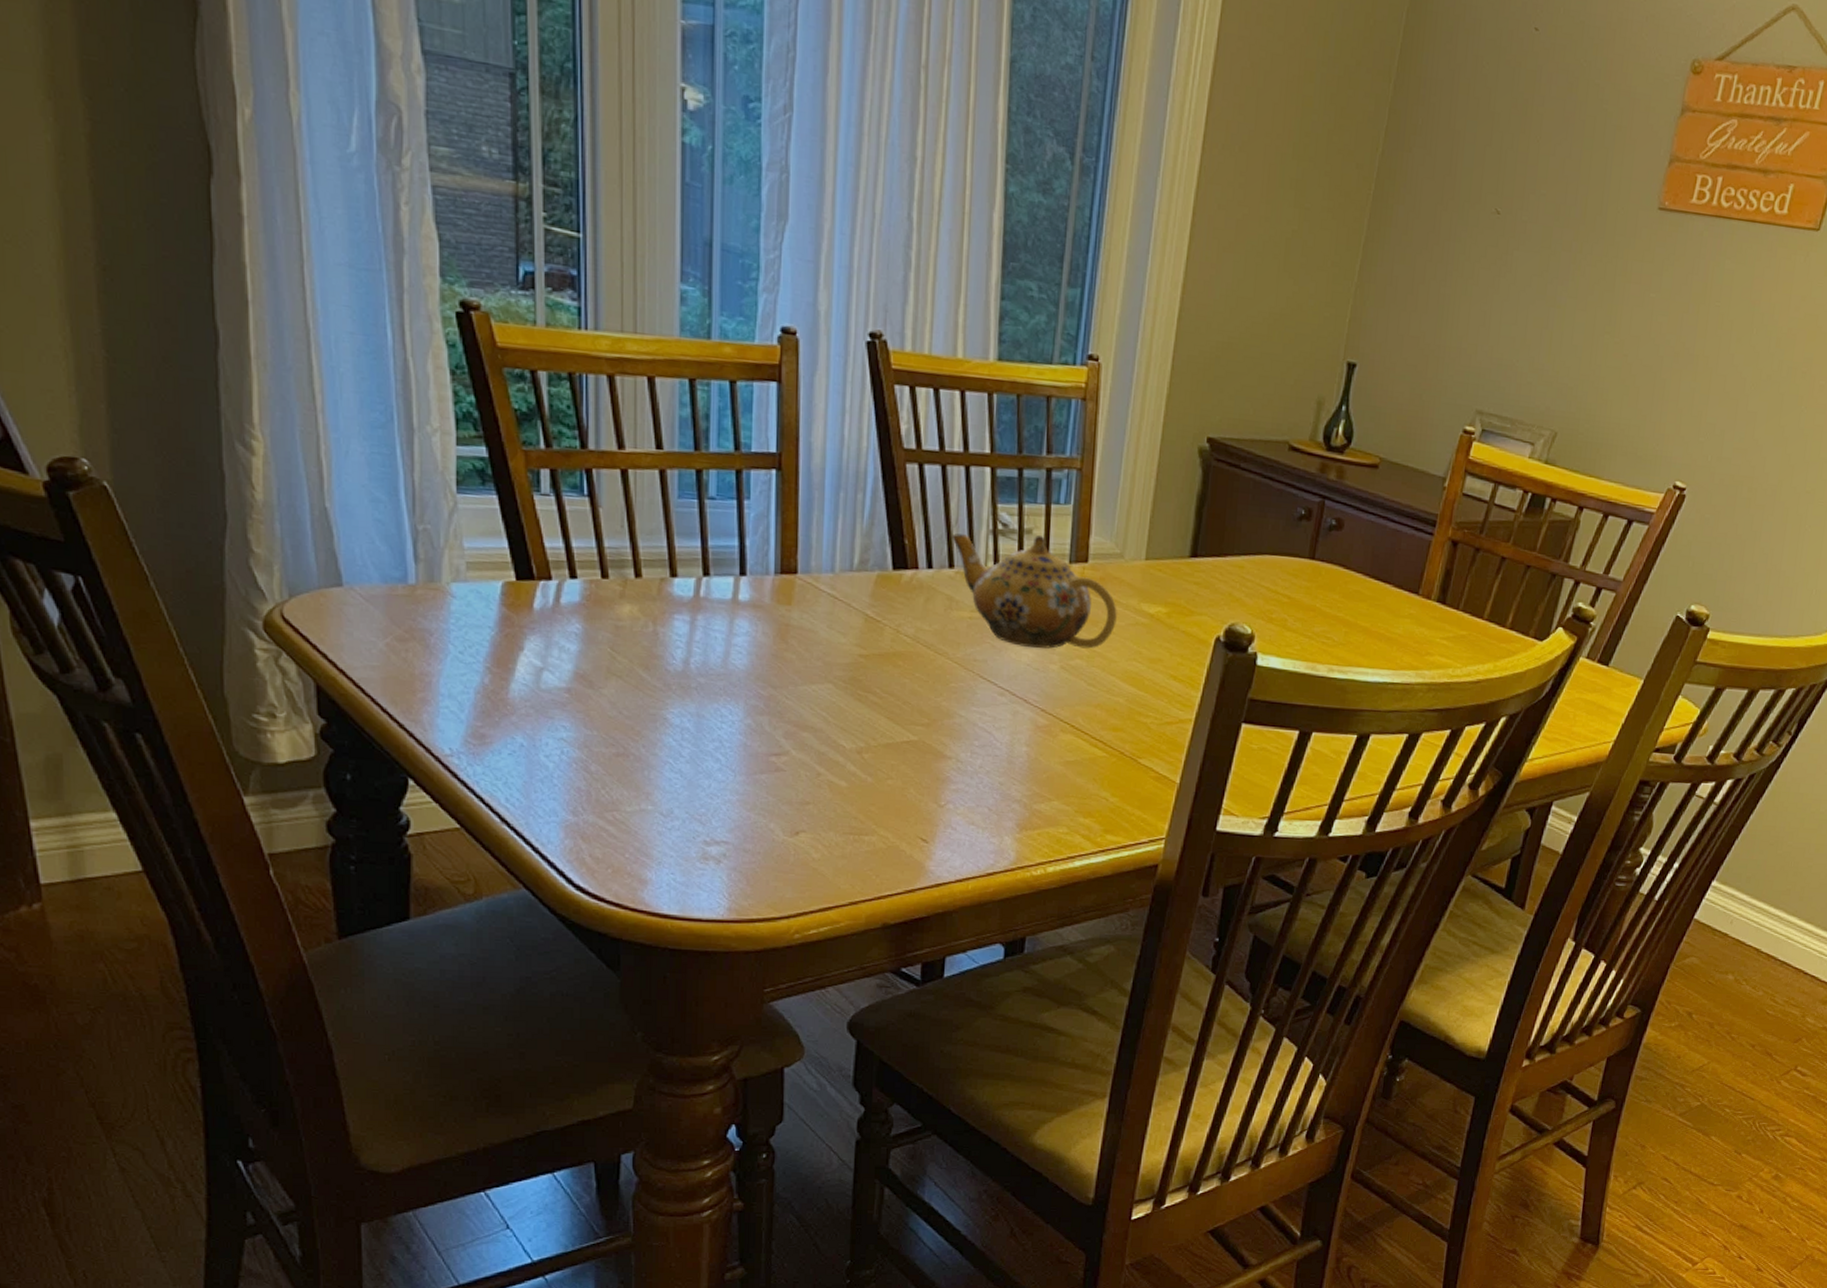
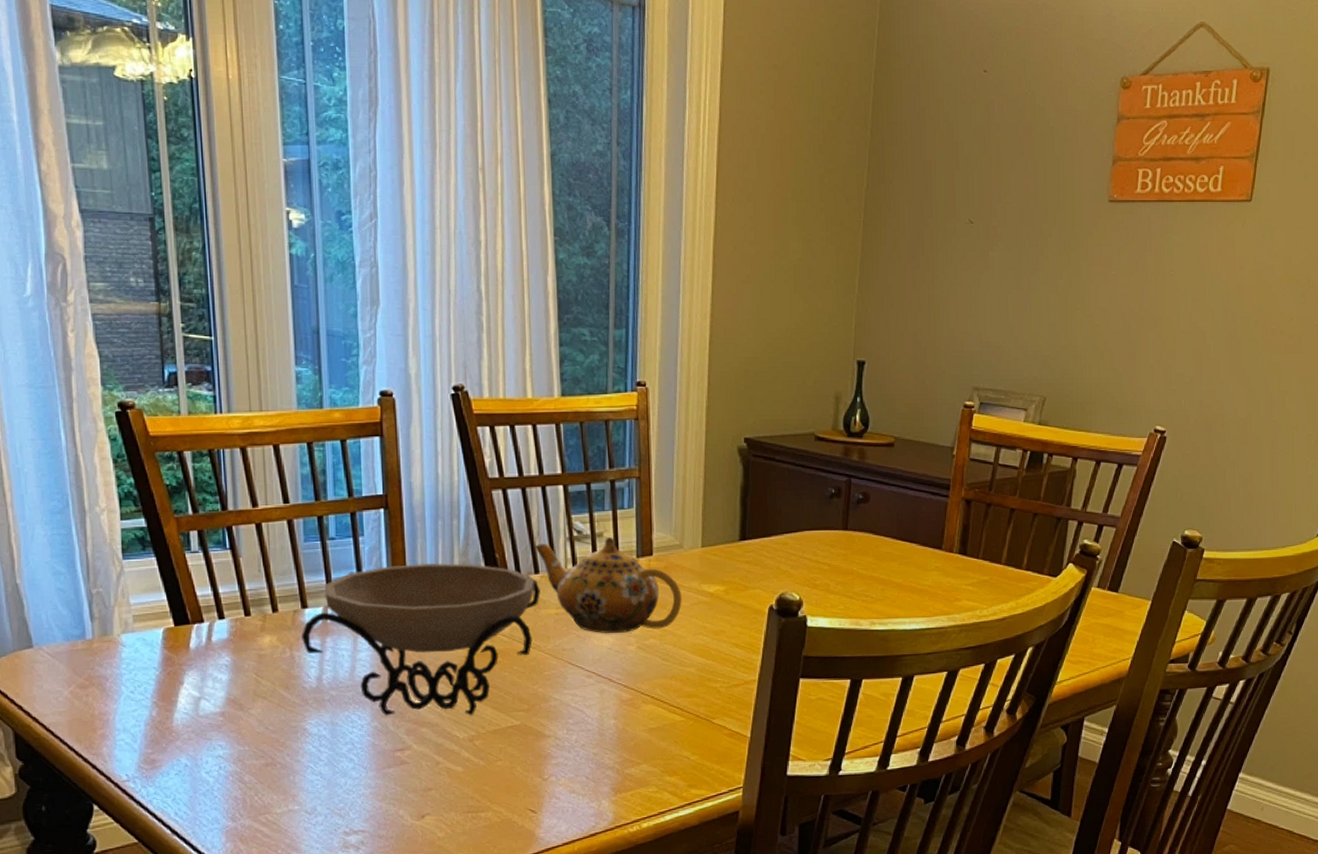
decorative bowl: none [667,538,954,725] -> present [301,562,540,716]

